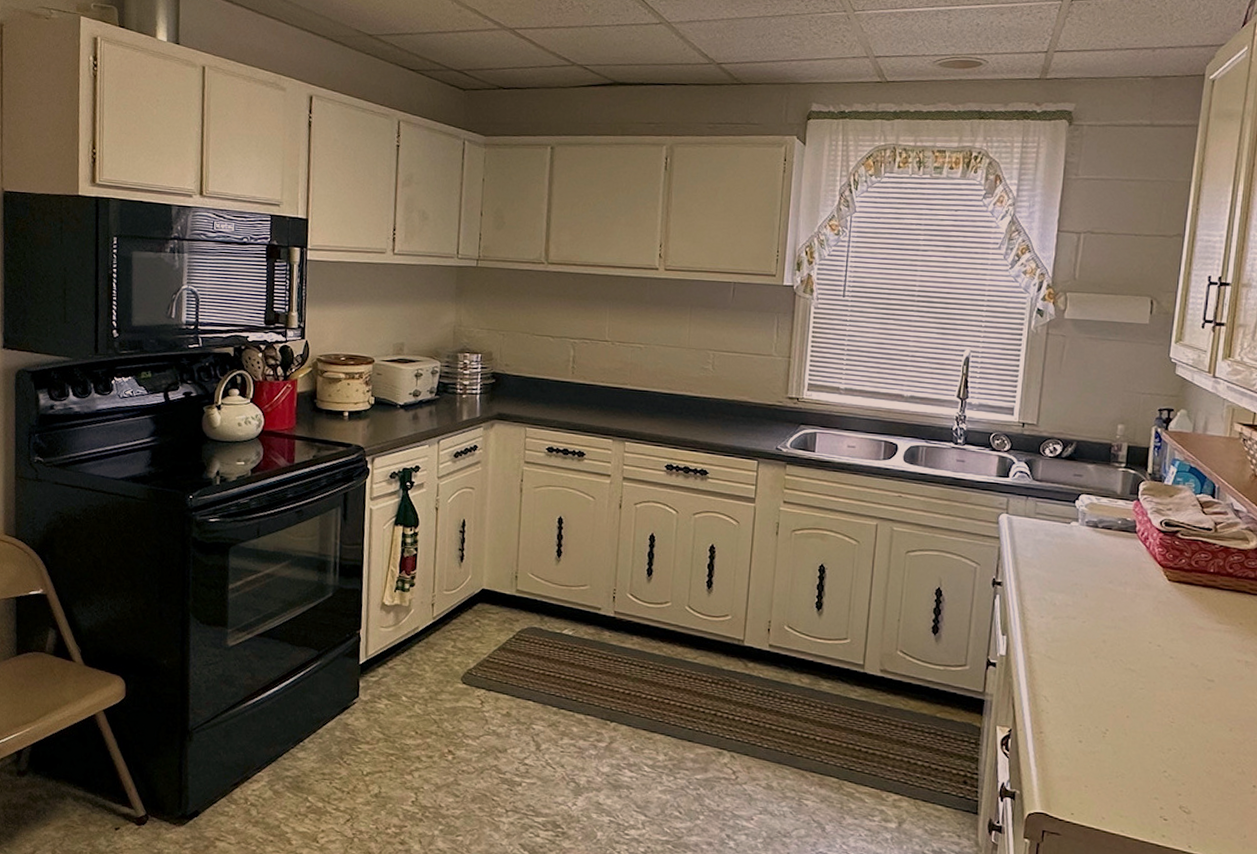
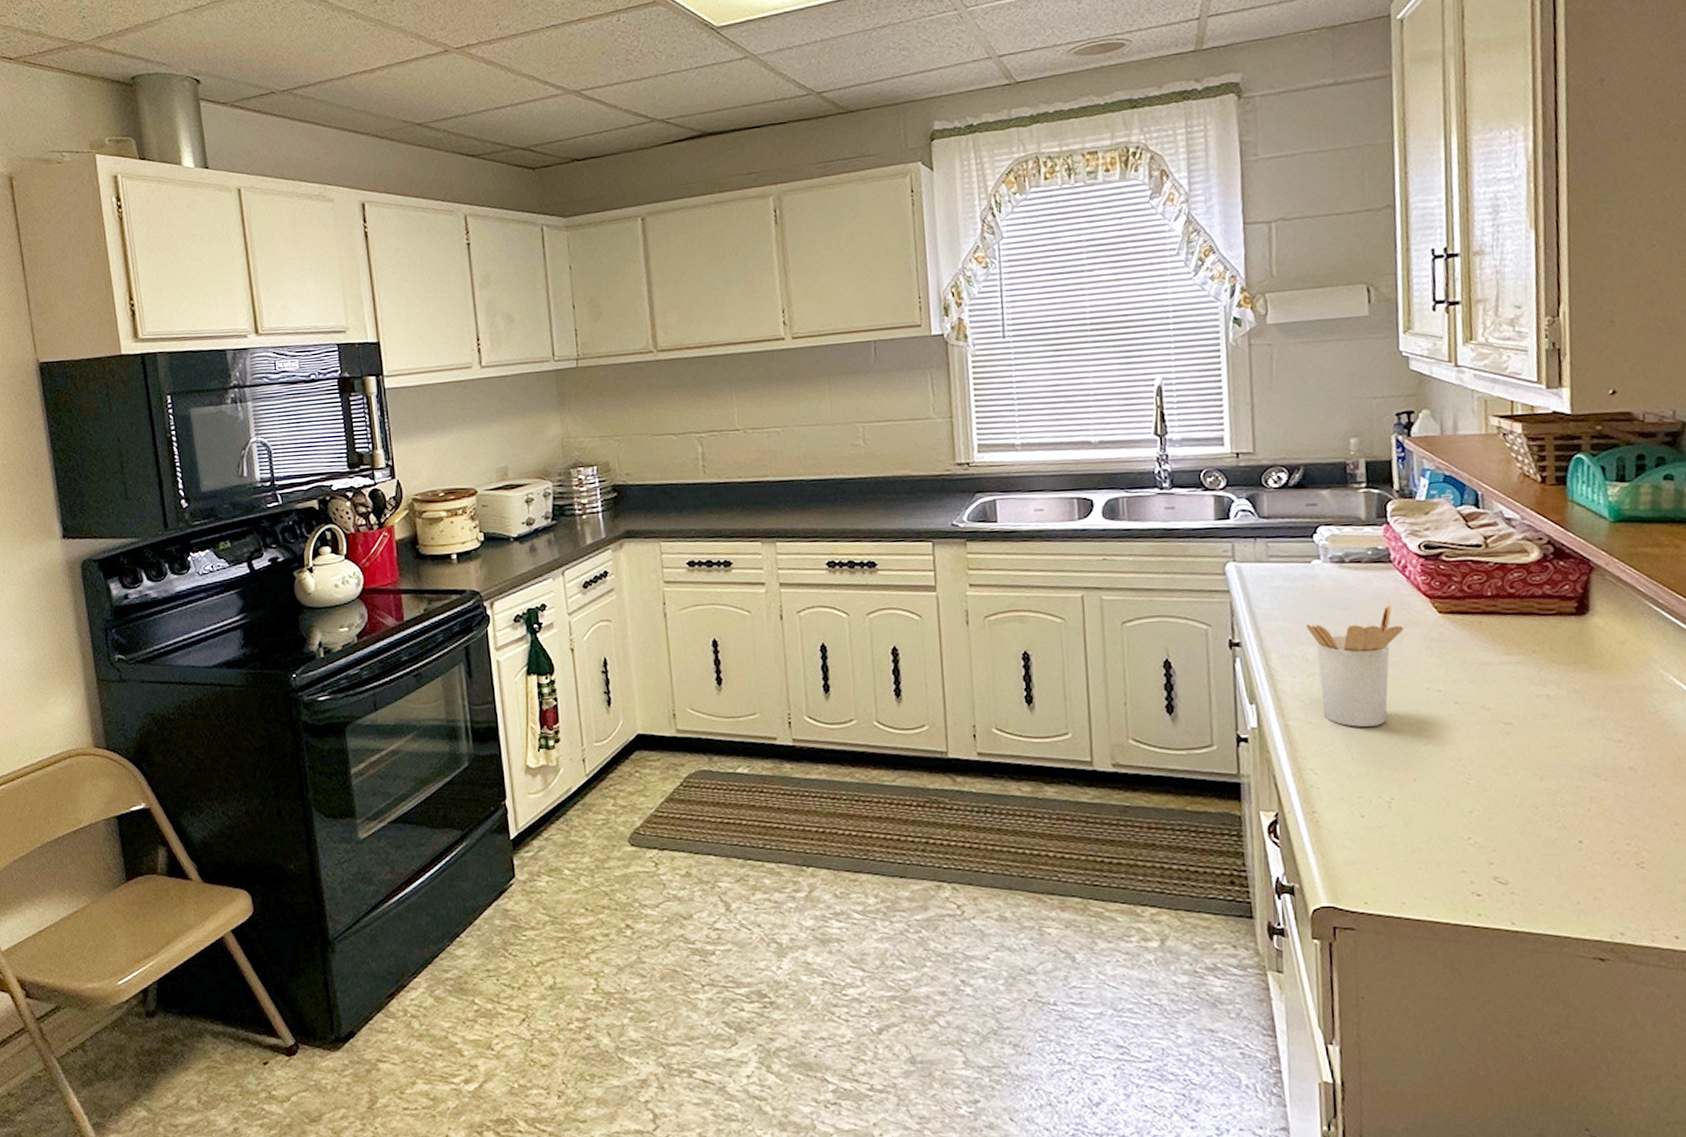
utensil holder: none [1058,568,1138,668] -> present [1306,604,1404,727]

